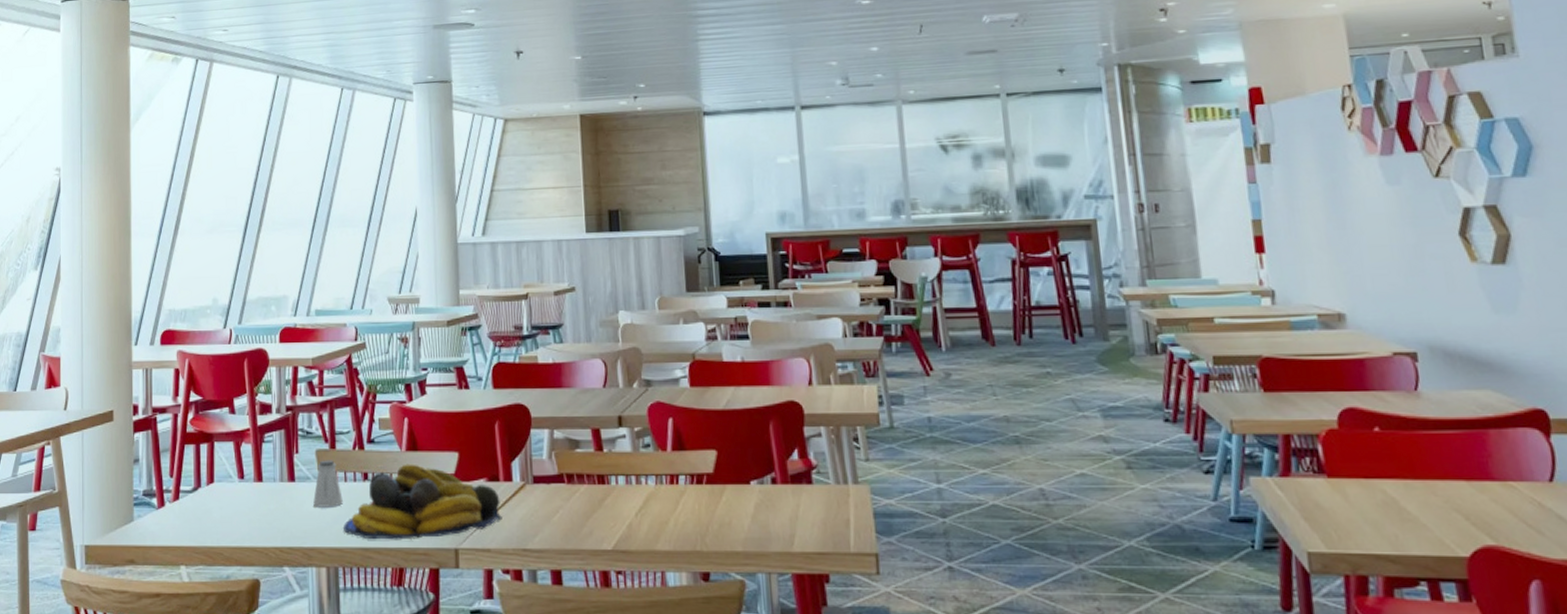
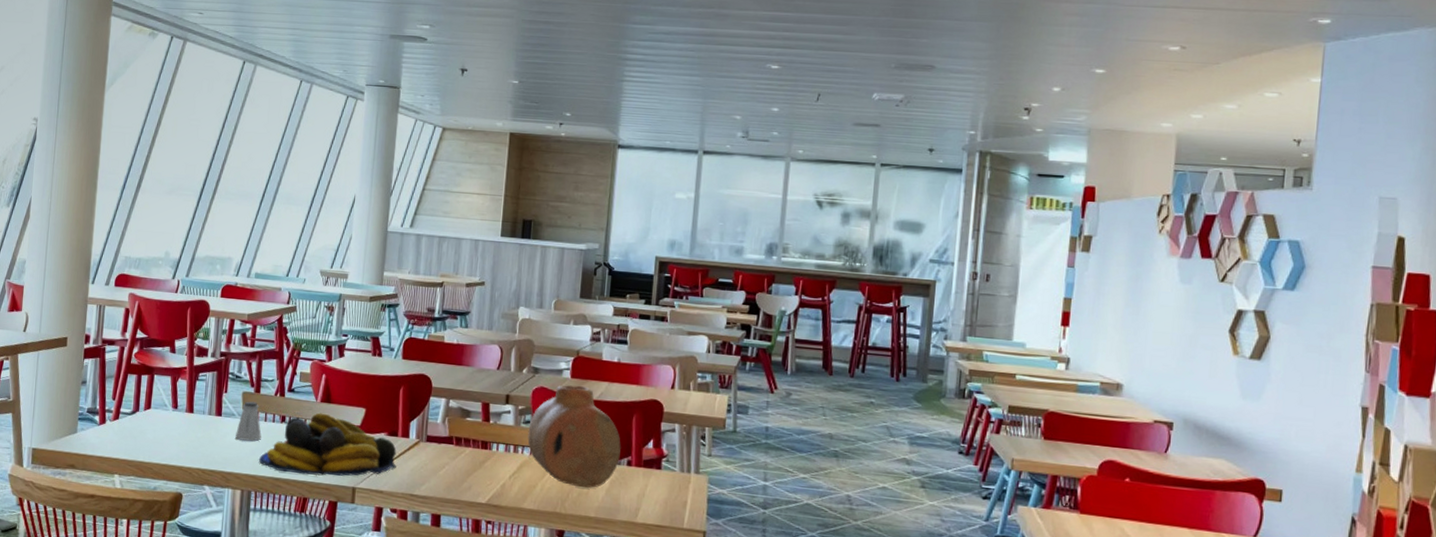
vase: none [649,394,762,516] -> present [527,385,621,488]

